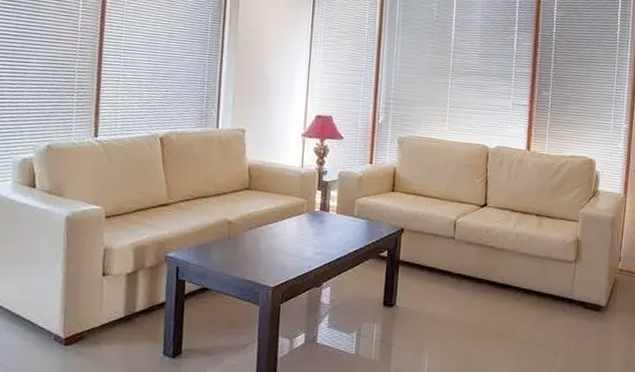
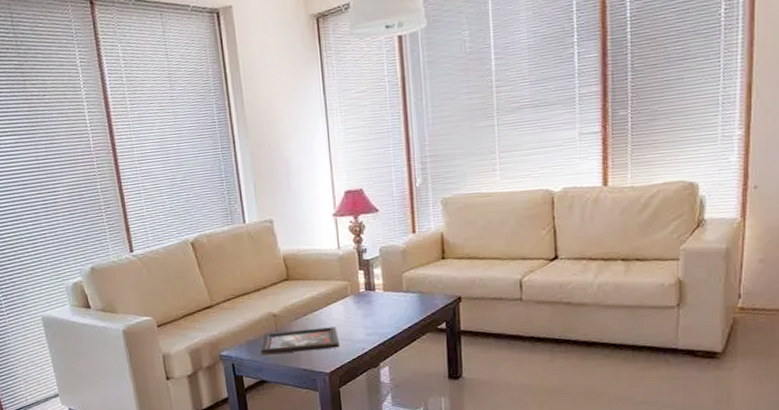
decorative tray: none [208,239,288,263] -> present [260,327,339,355]

